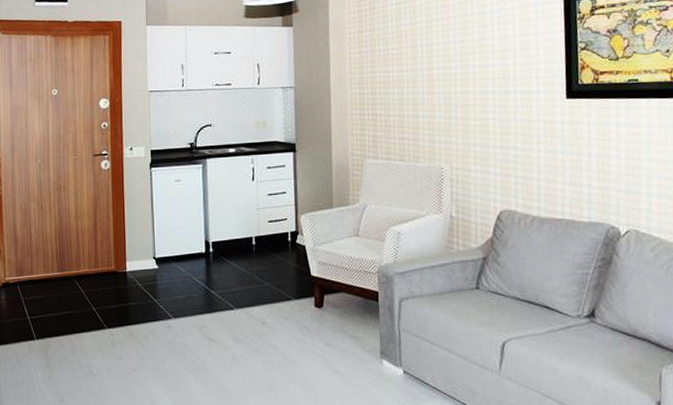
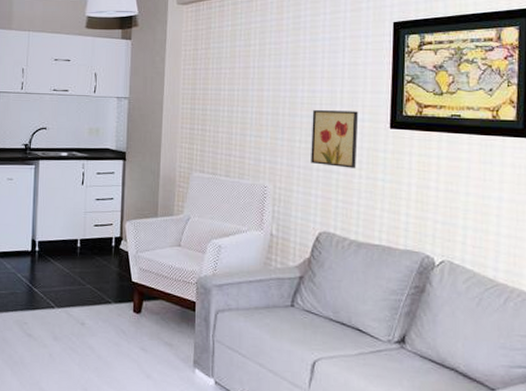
wall art: none [485,83,534,143] -> present [311,110,359,168]

